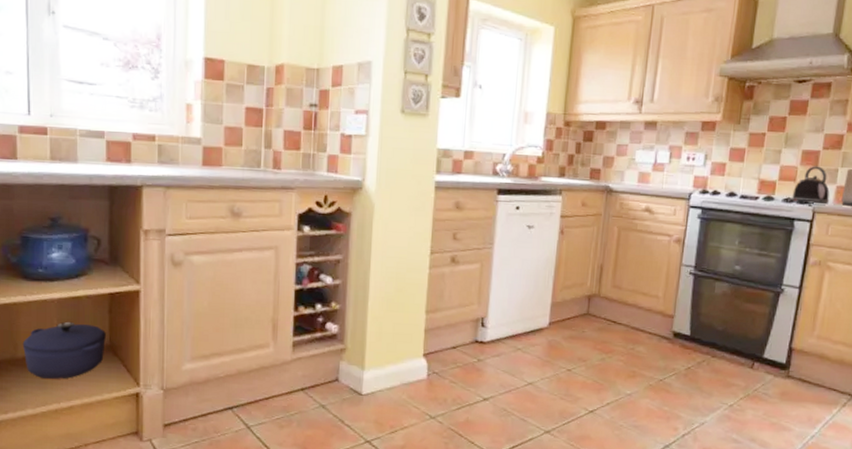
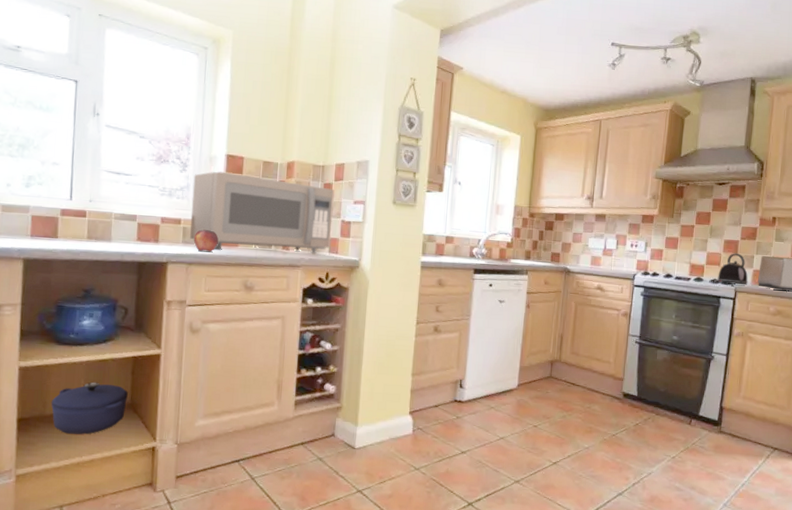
microwave: none [165,78,332,174] -> present [189,171,335,254]
fruit: none [170,146,199,174] -> present [193,228,219,253]

